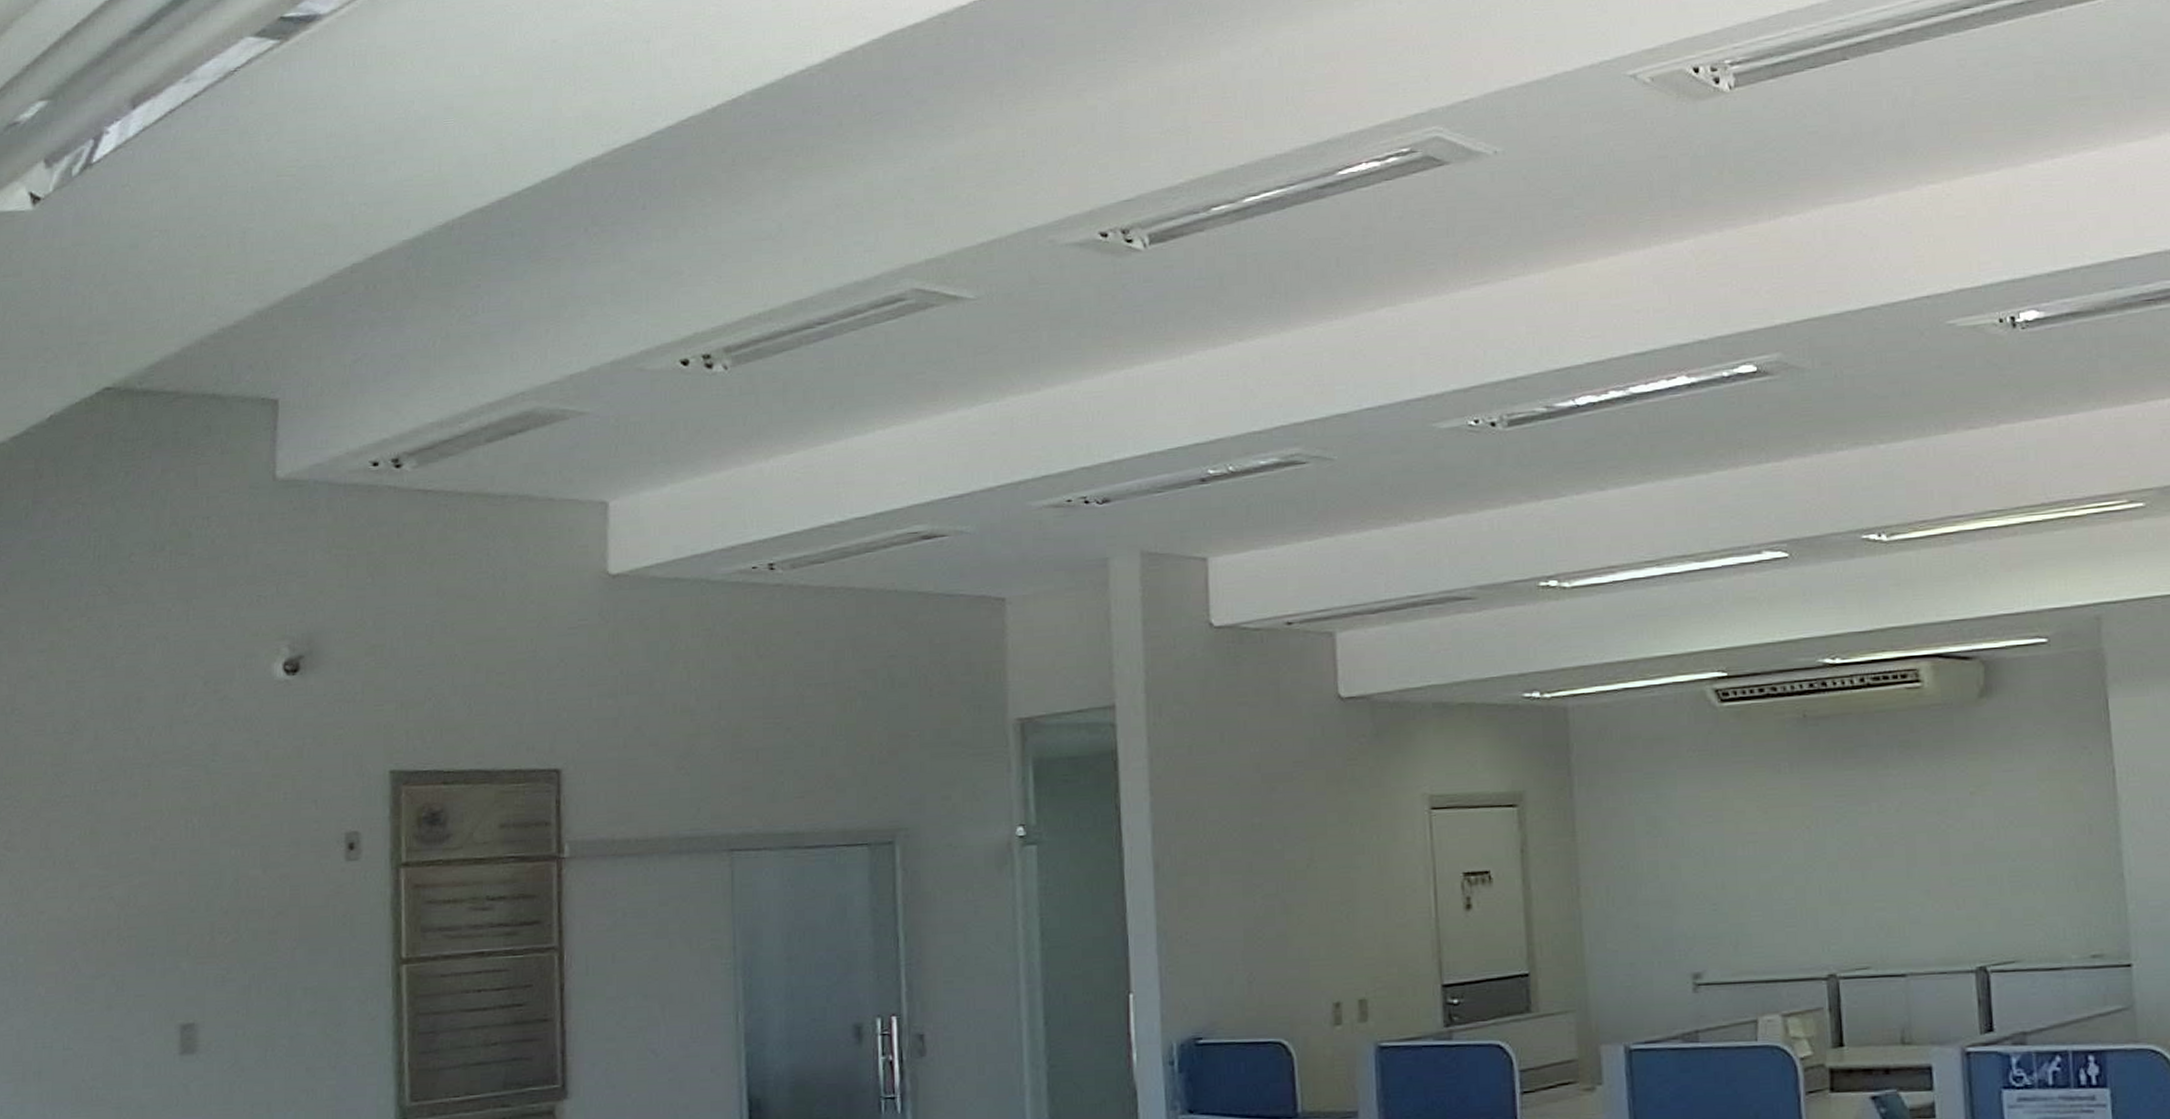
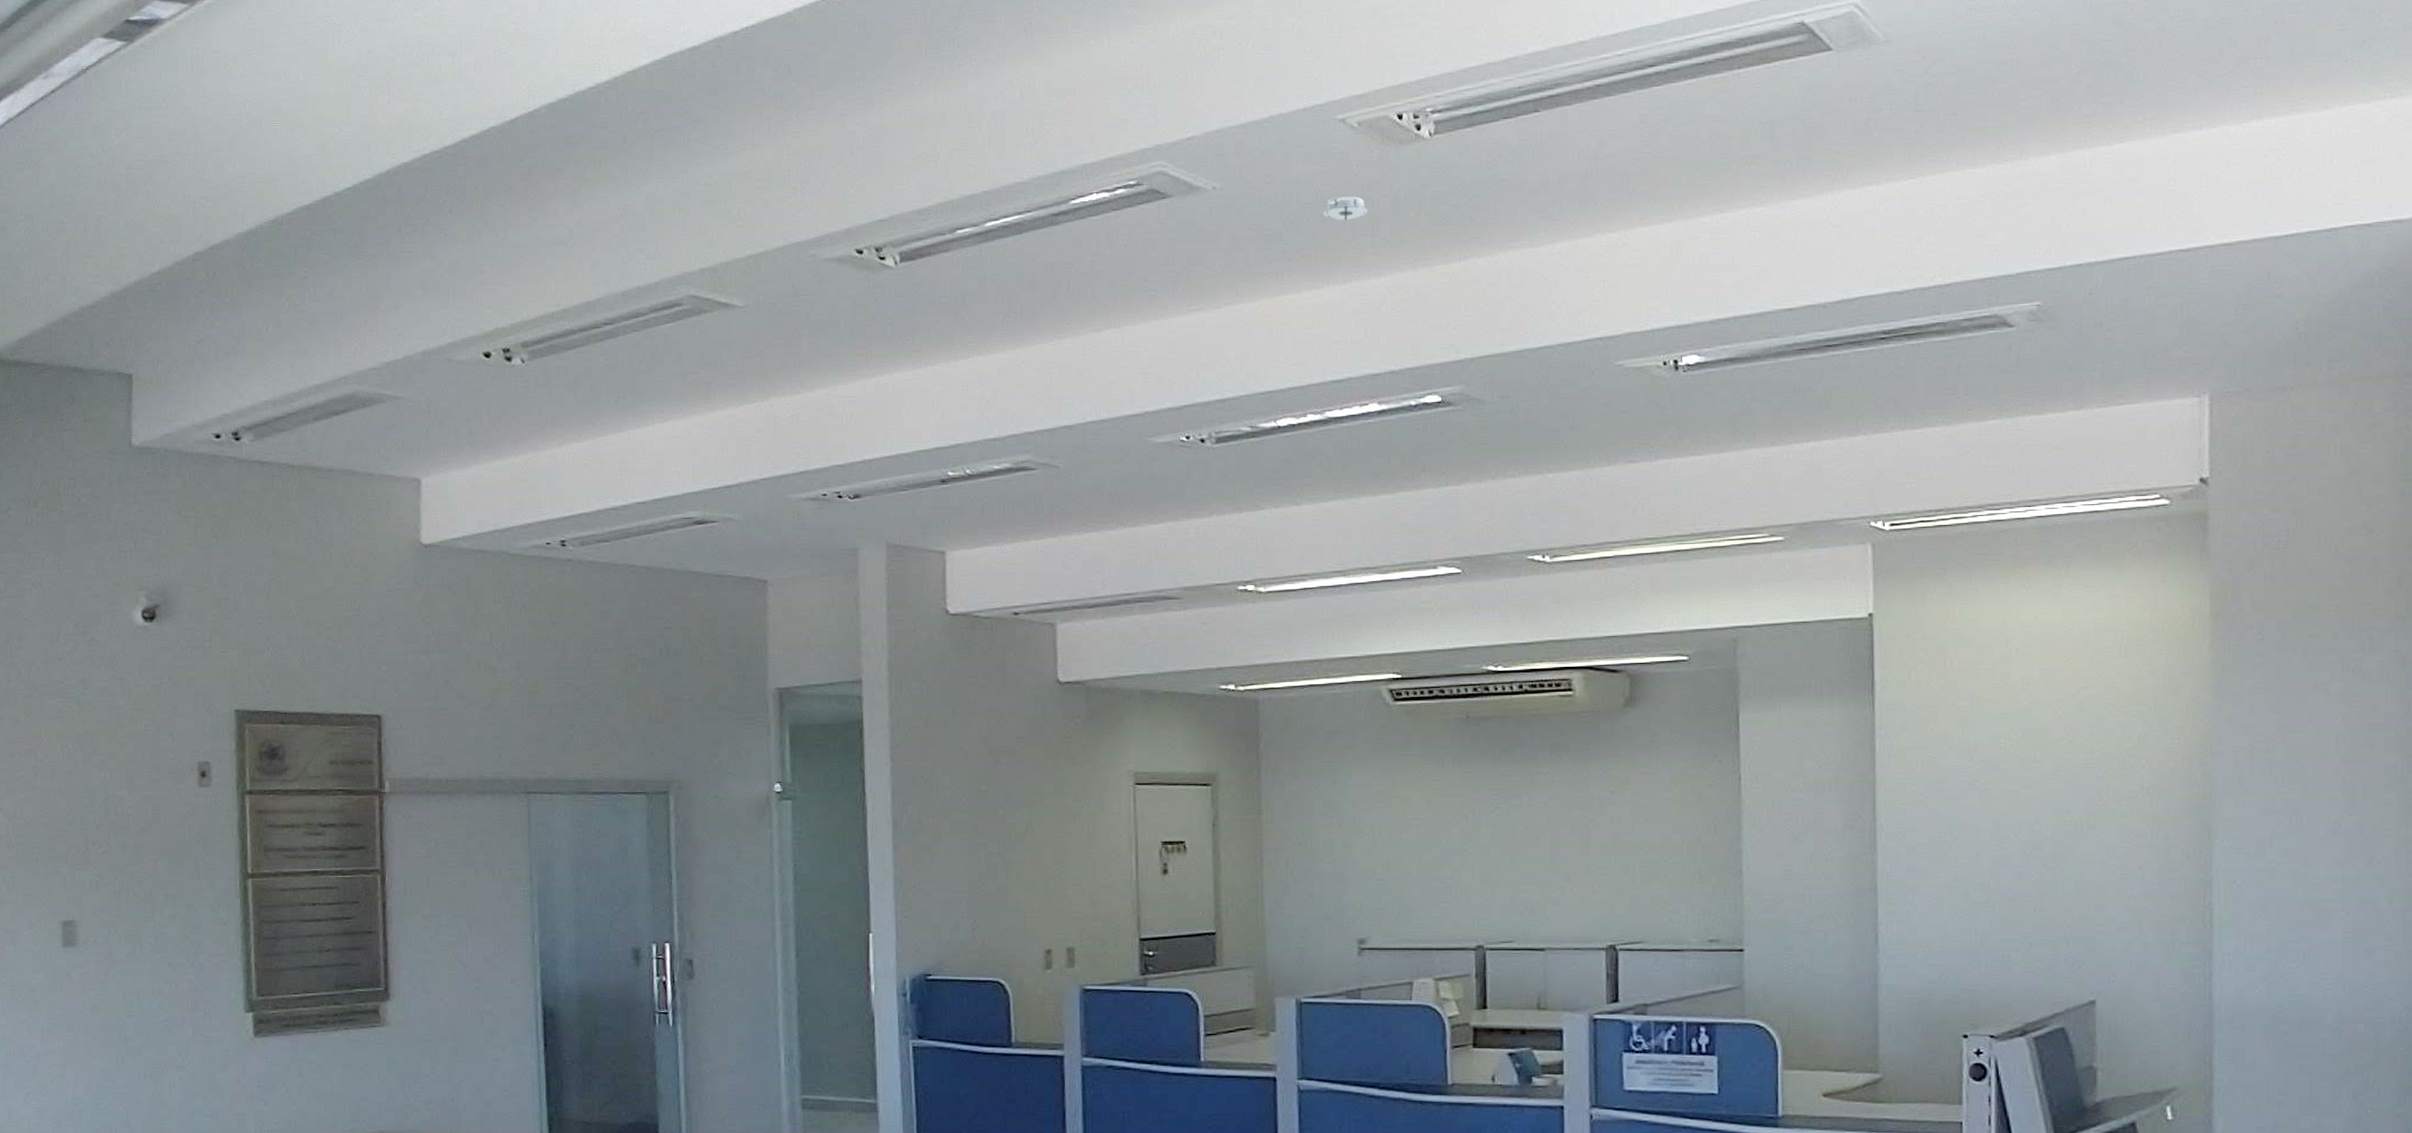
smoke detector: none [1616,155,1666,184] -> present [1322,195,1368,222]

